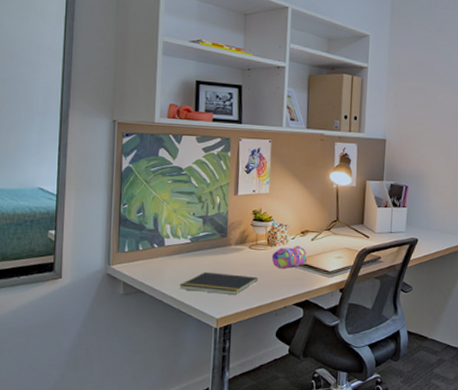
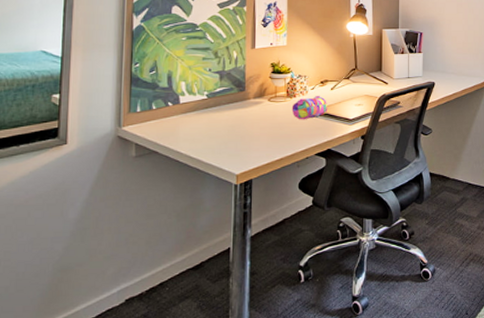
notepad: present [179,271,258,295] -> none [196,127,279,149]

